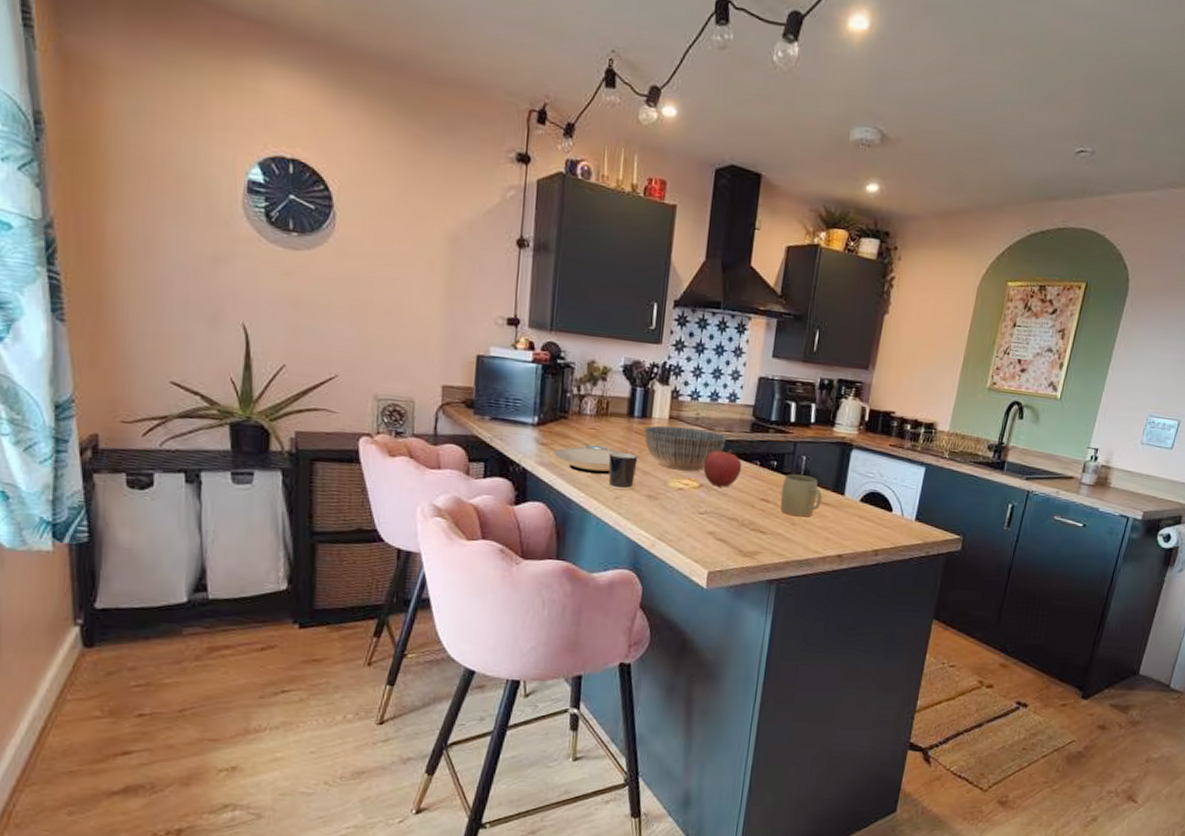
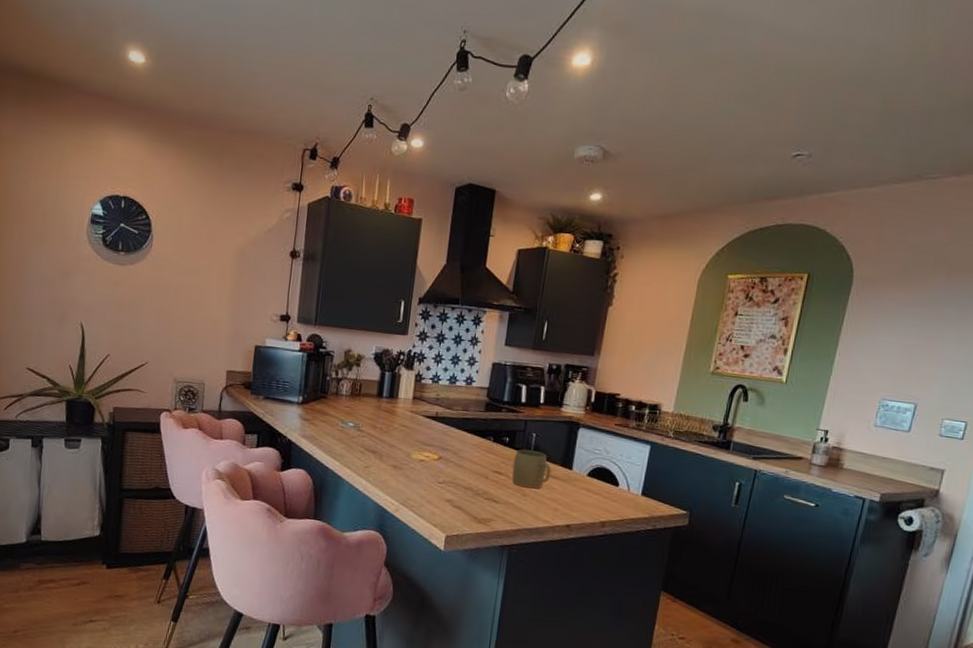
plate: present [554,447,639,475] -> none [315,422,387,447]
mug: present [608,452,638,491] -> none [359,427,386,461]
bowl: present [643,425,727,471] -> none [390,404,464,445]
fruit: present [703,450,742,487] -> none [442,426,477,460]

